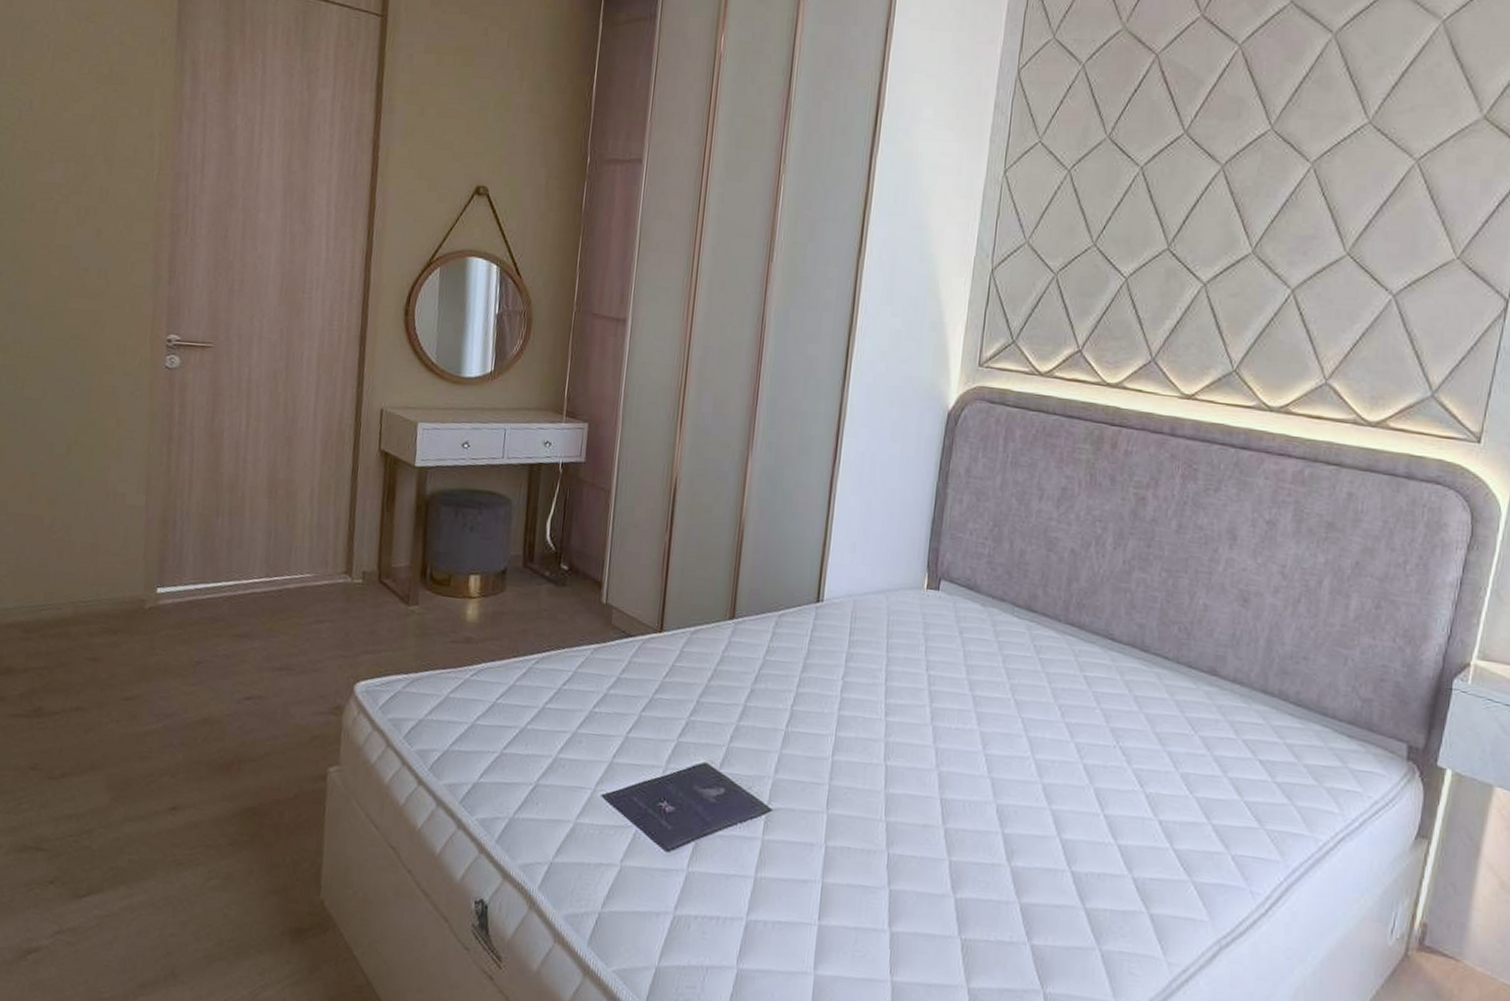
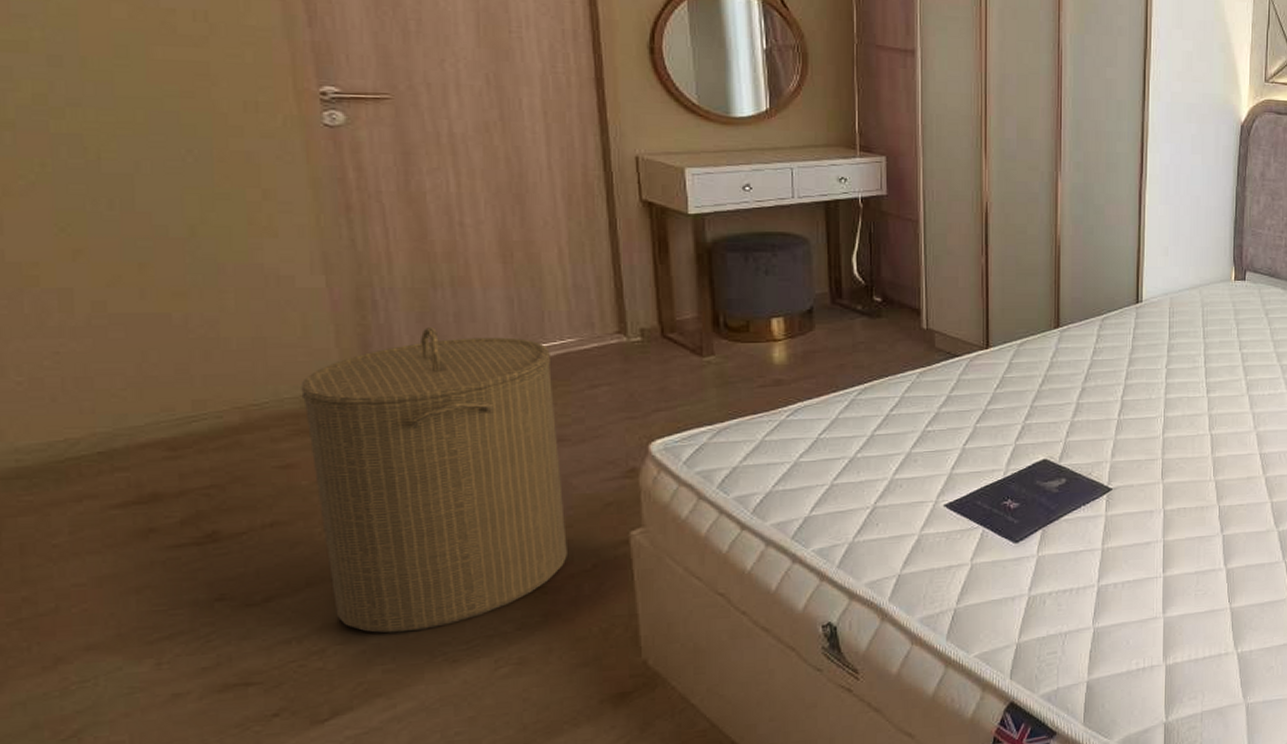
laundry hamper: none [105,549,292,829] -> present [301,326,567,634]

